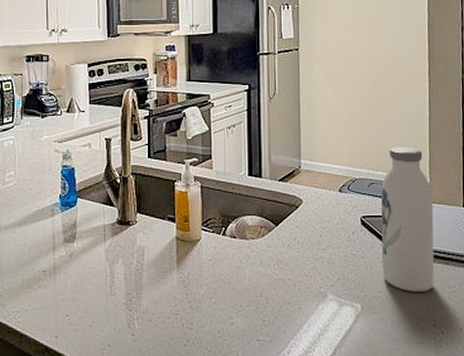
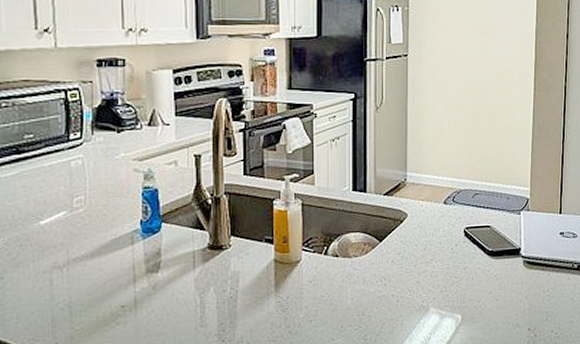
water bottle: present [381,146,435,292] -> none [482,155,533,299]

